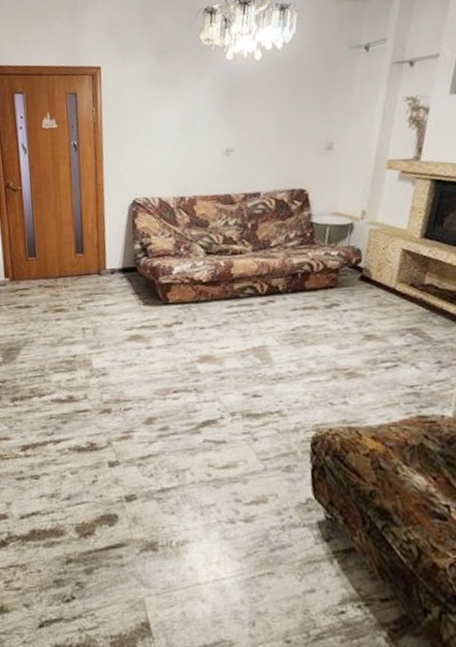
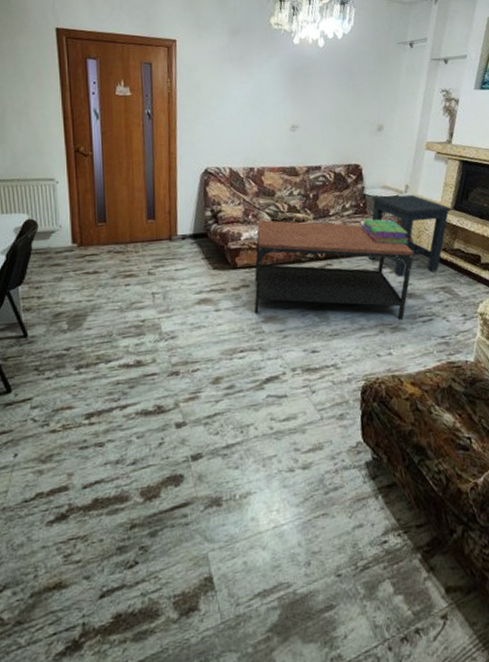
coffee table: none [188,253,374,366] -> present [254,220,414,321]
stack of books: none [309,250,367,279] -> present [362,219,409,245]
side table: none [317,221,421,317] -> present [368,194,452,278]

